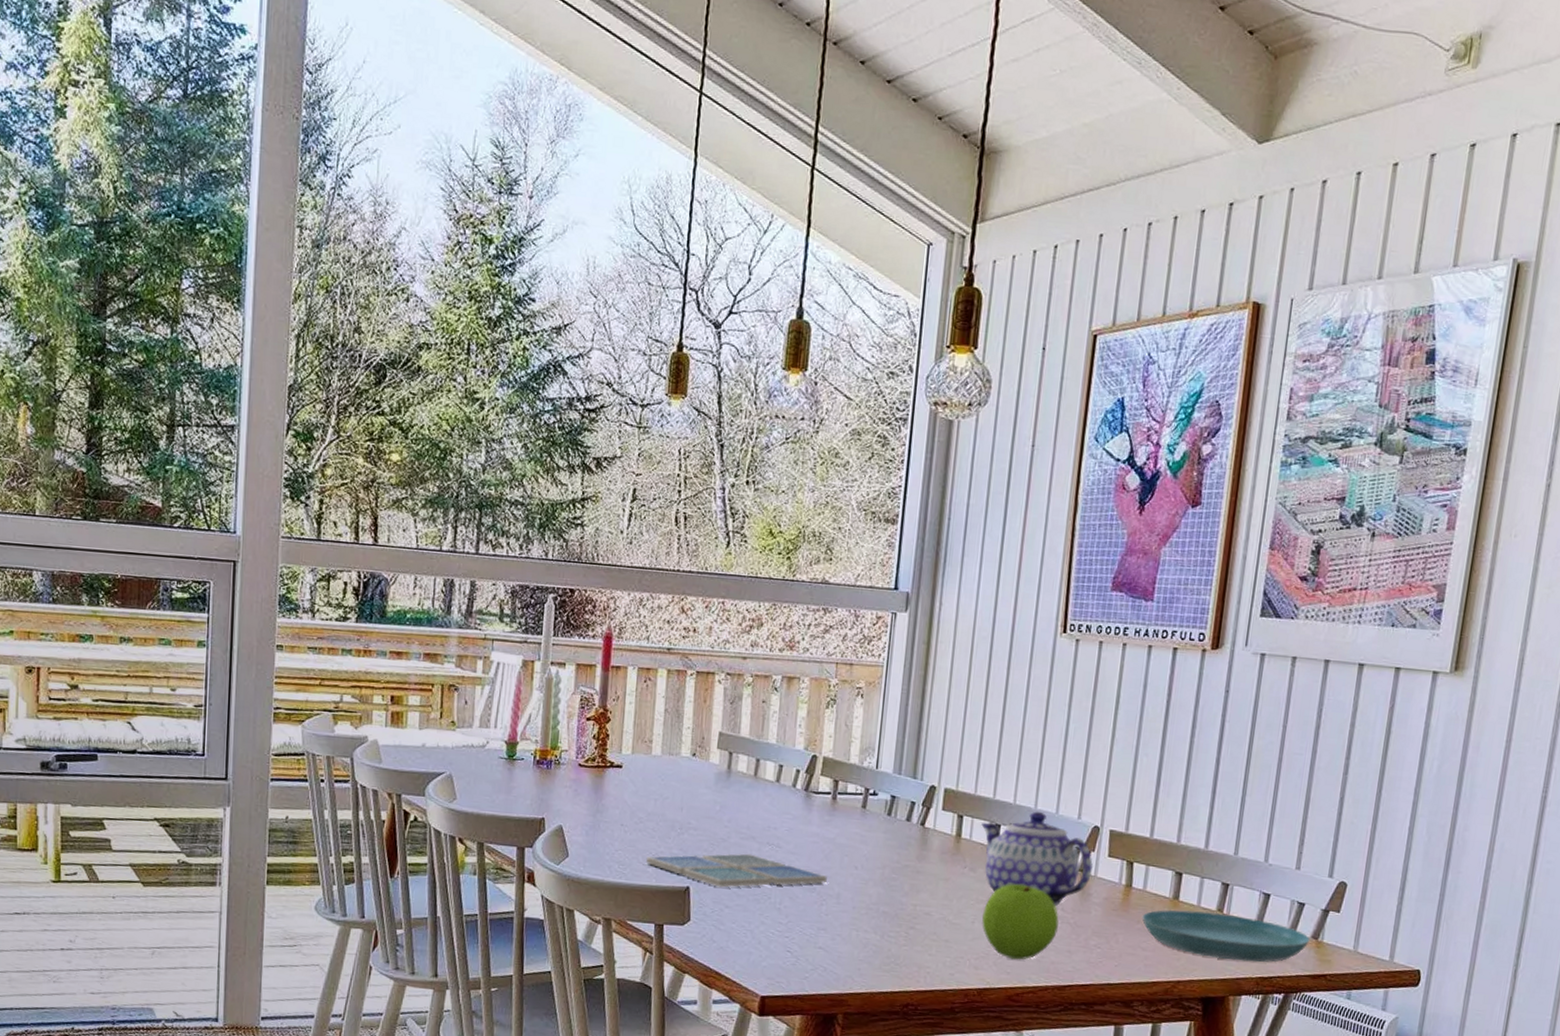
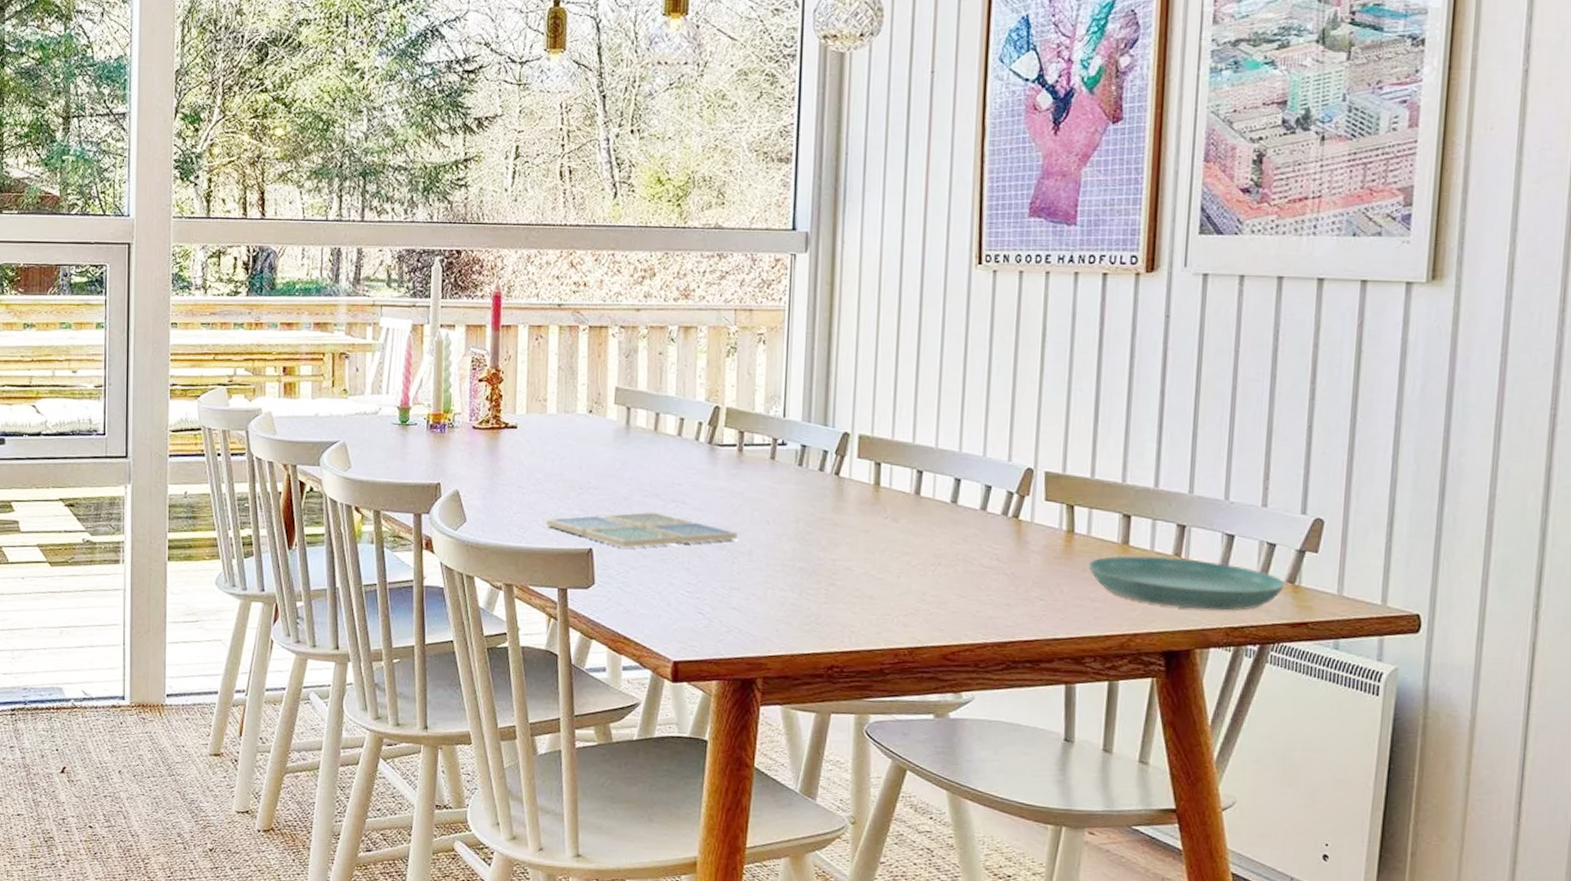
teapot: present [981,811,1094,907] -> none [901,455,1029,557]
apple: present [982,884,1059,960] -> none [909,534,994,616]

